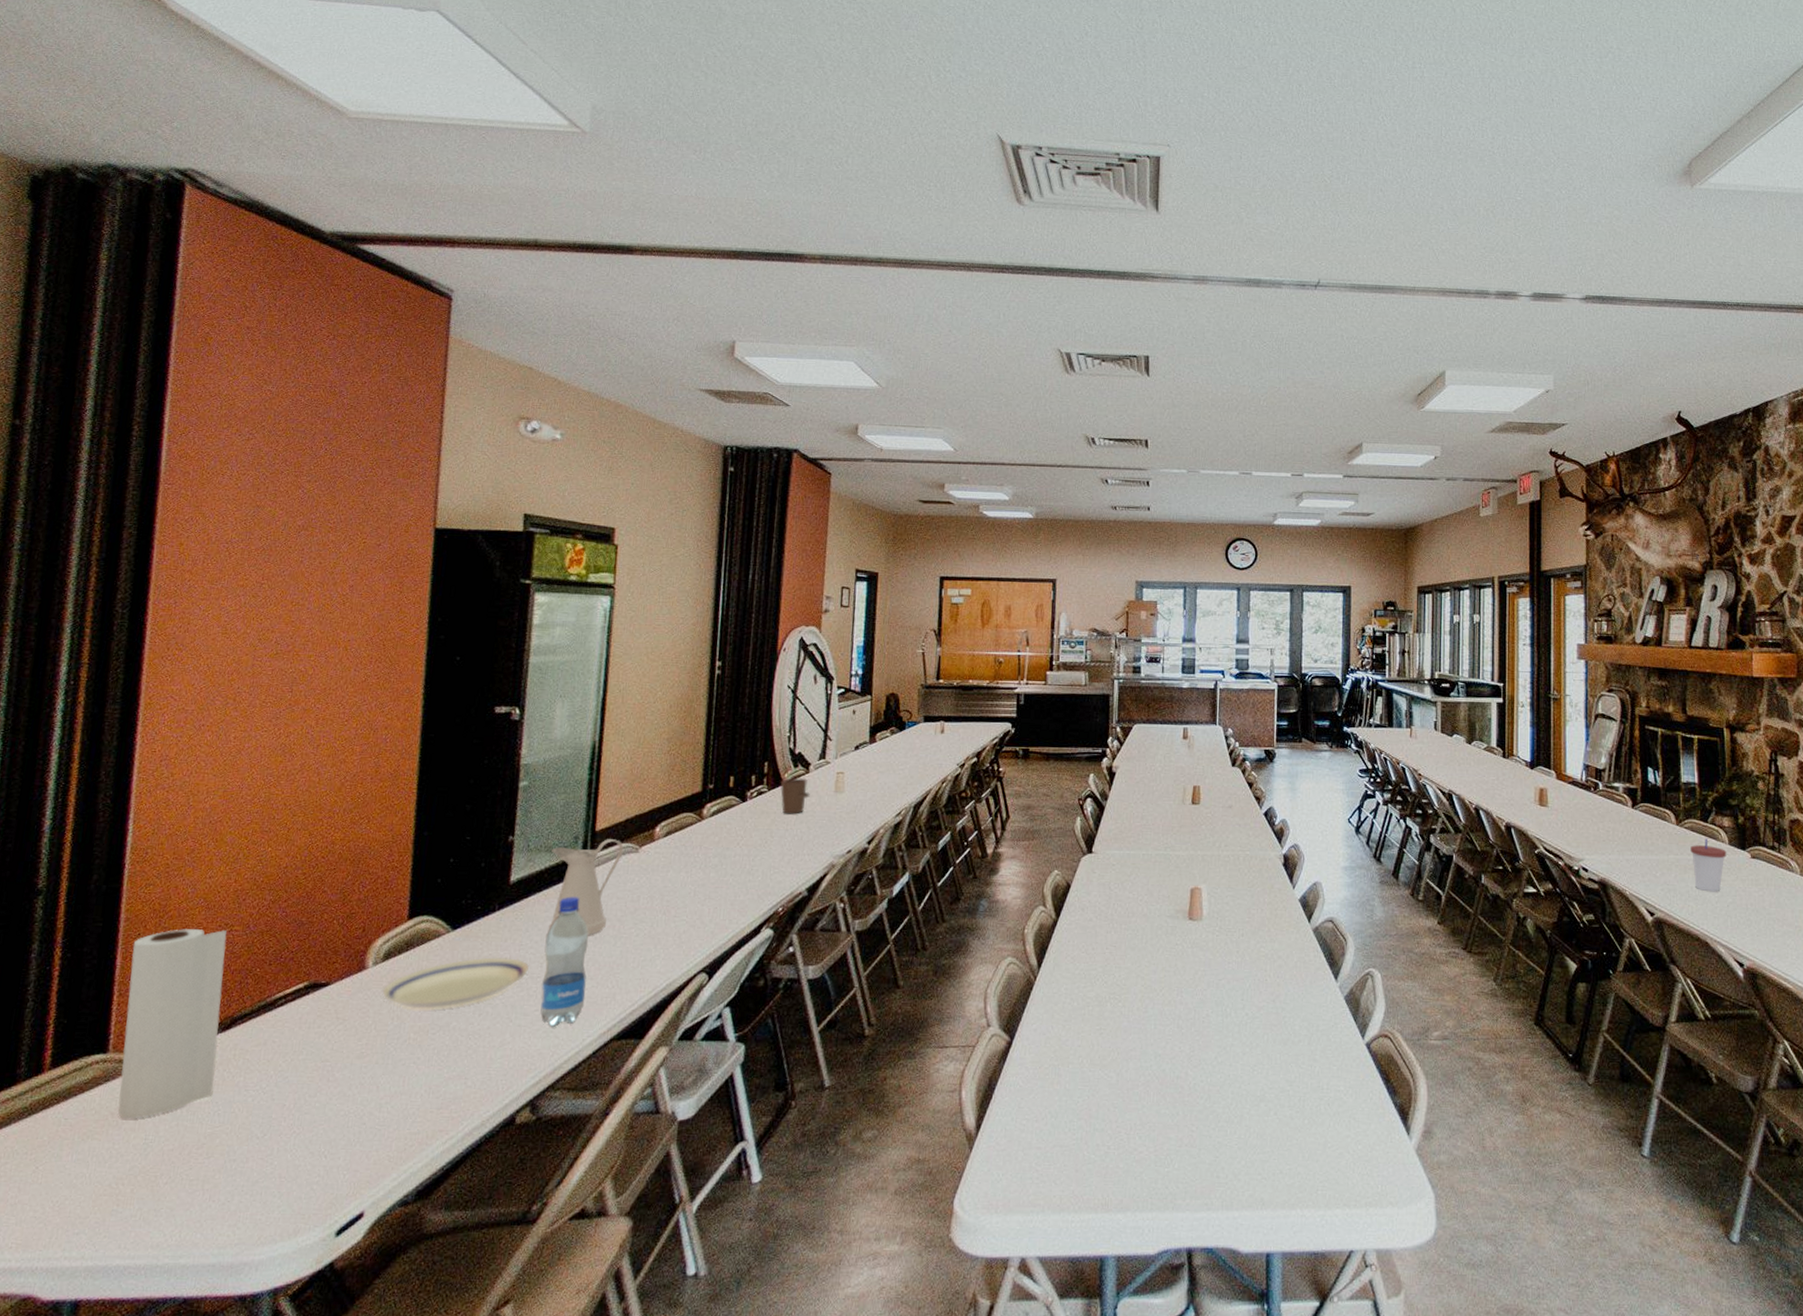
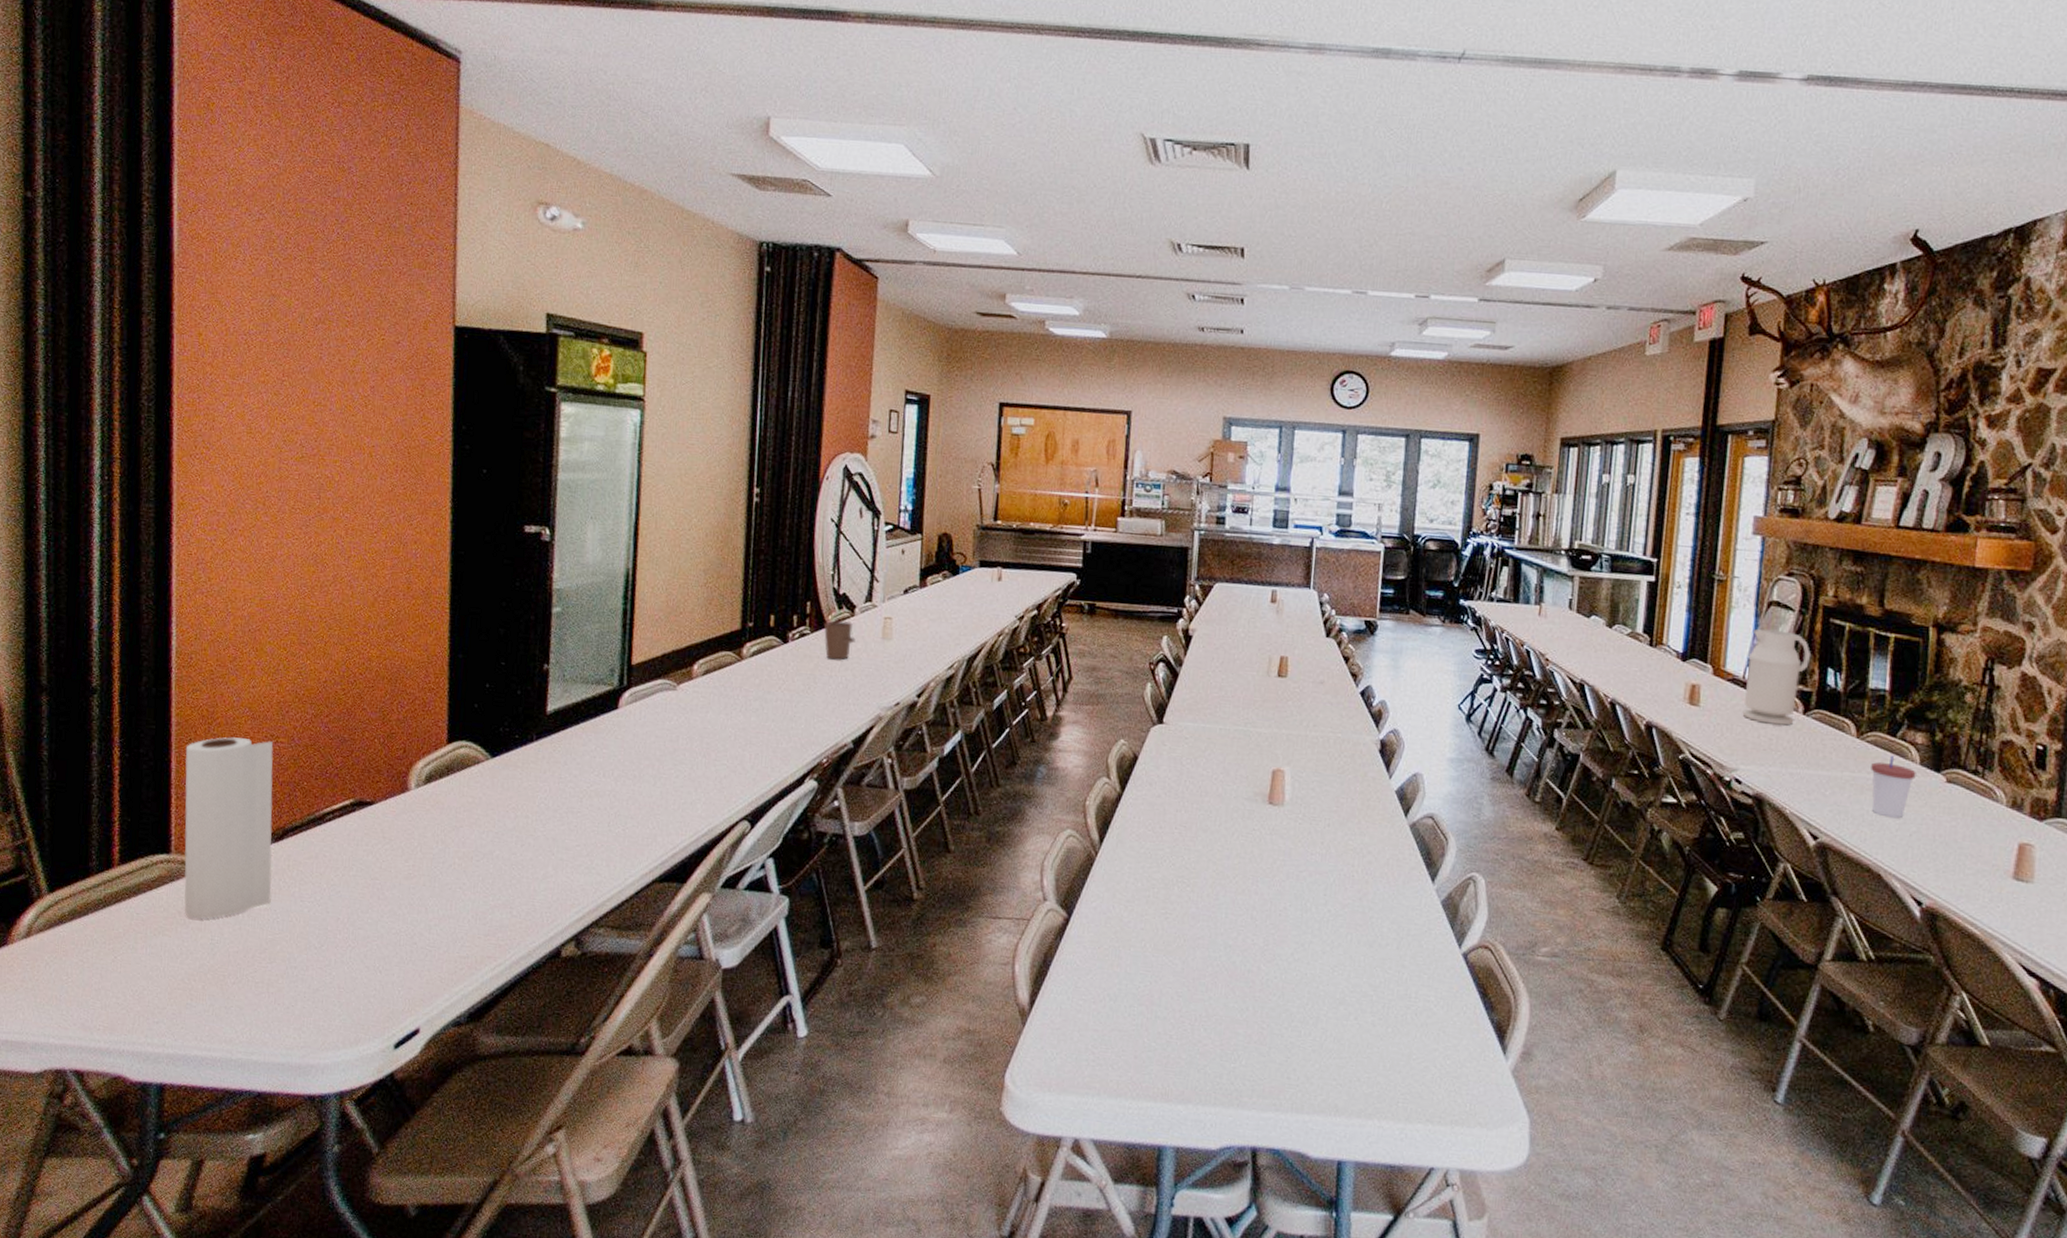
plate: present [382,957,529,1009] -> none [426,788,569,837]
bottle: present [540,896,589,1028] -> none [581,731,628,865]
pitcher: present [548,839,624,936] -> none [587,674,661,774]
water jug: none [1583,737,1634,819] -> present [1742,628,1812,726]

